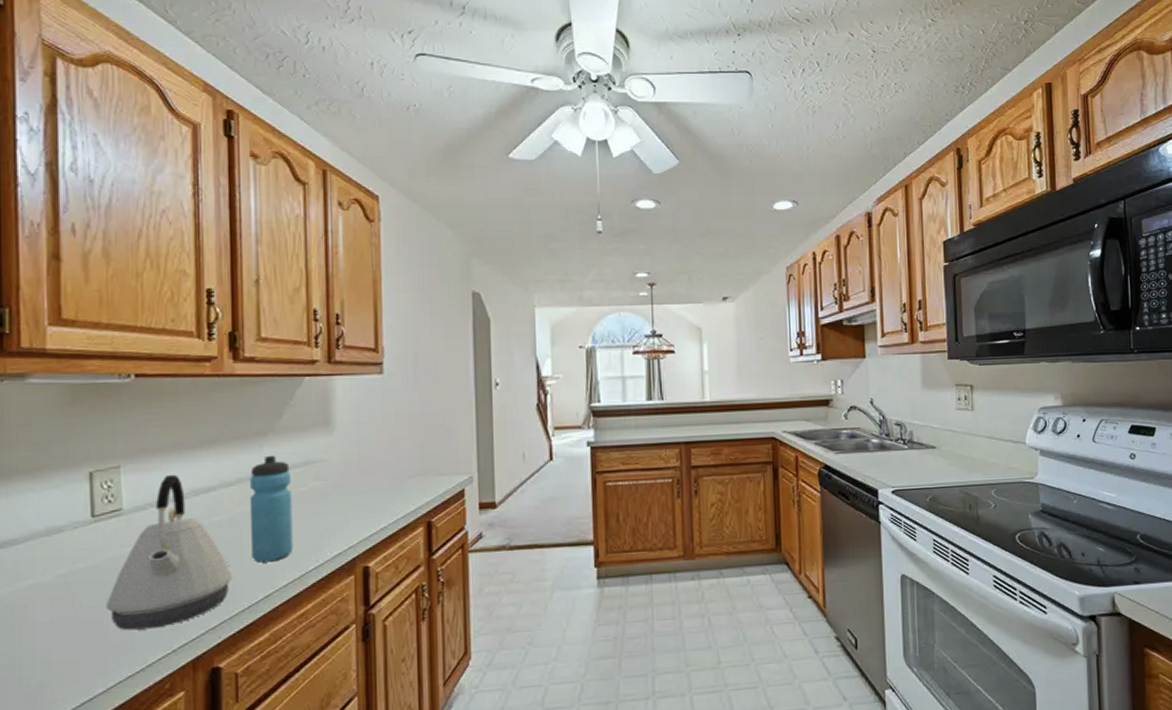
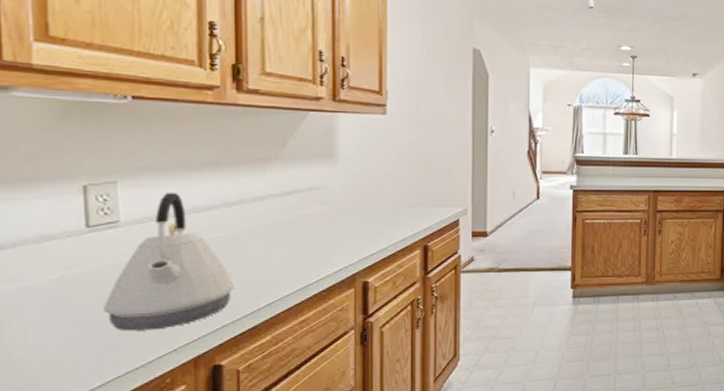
water bottle: present [249,455,293,563] -> none [252,180,296,275]

